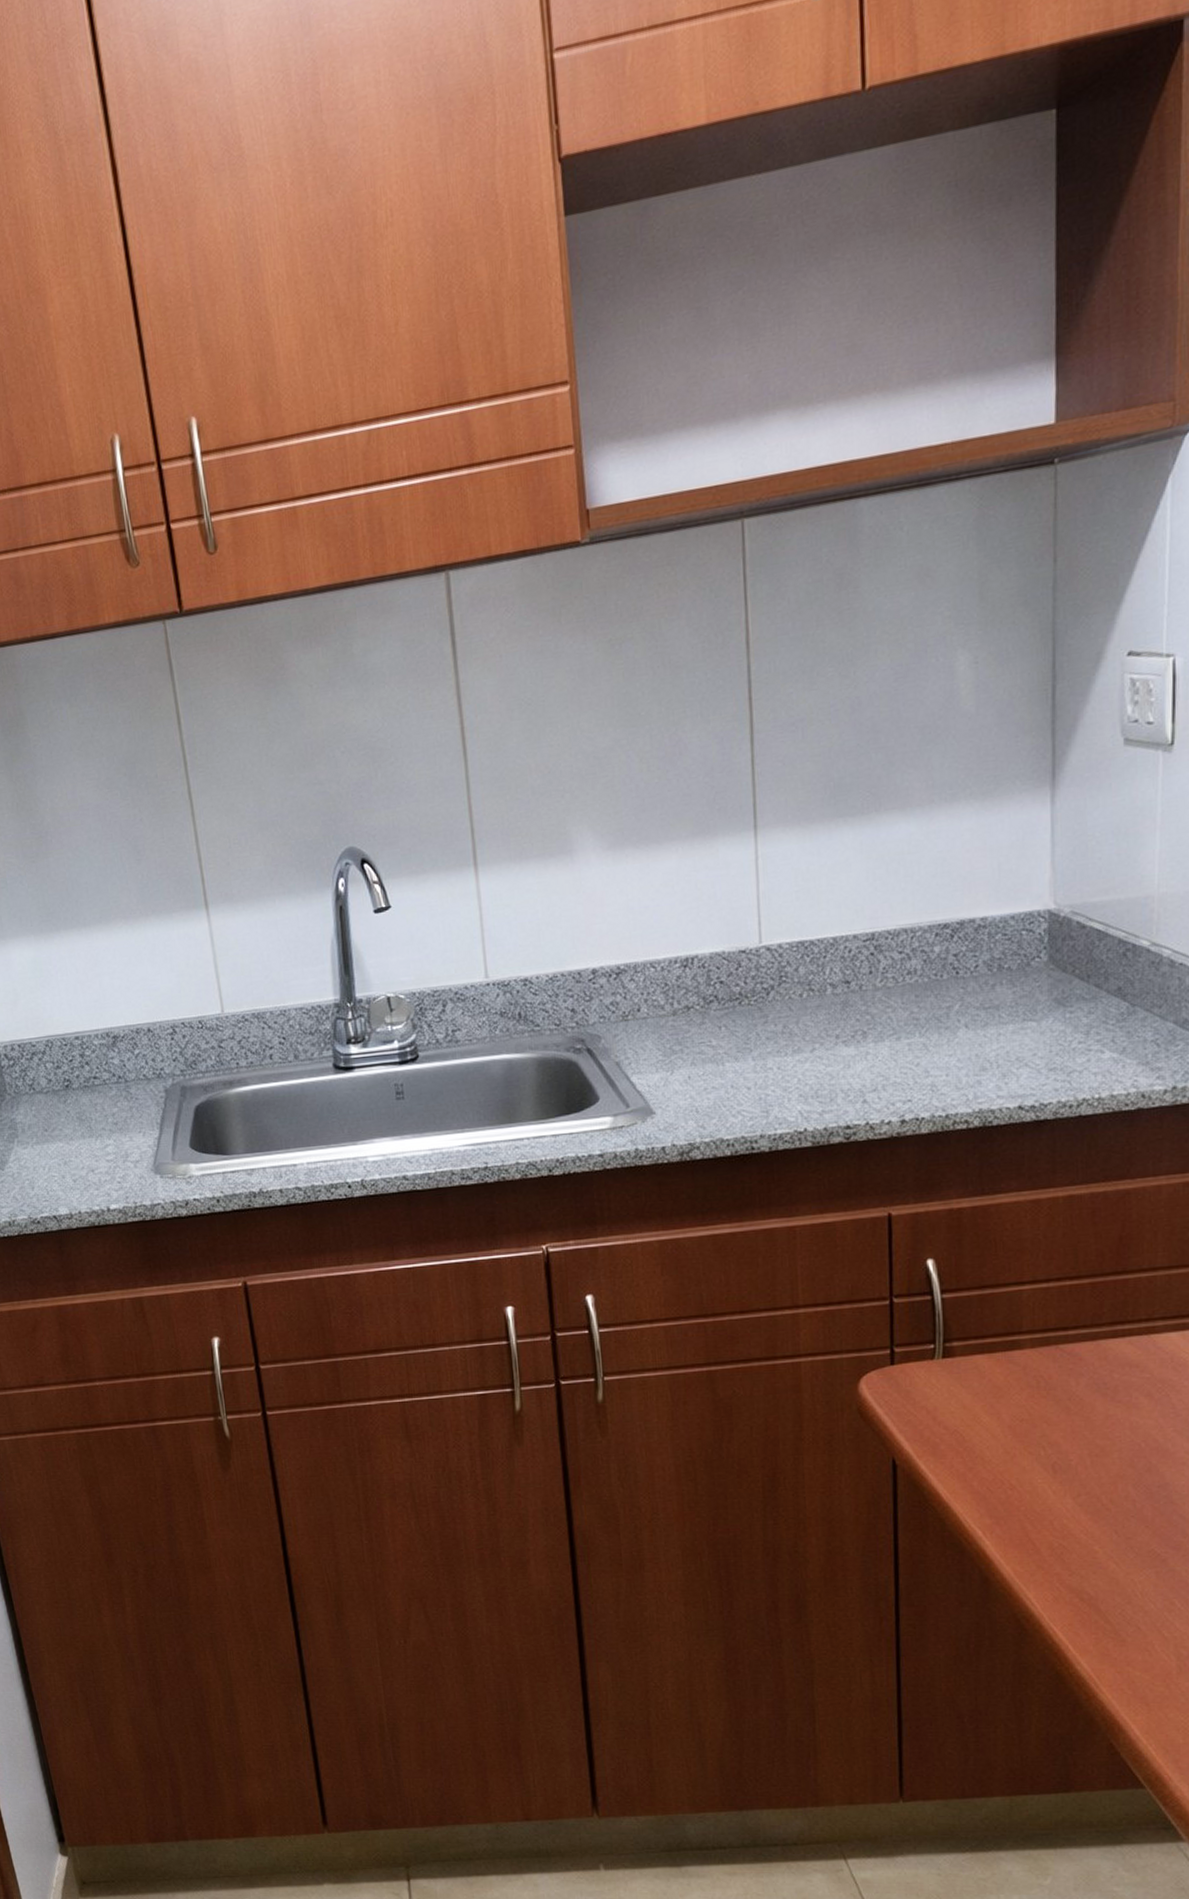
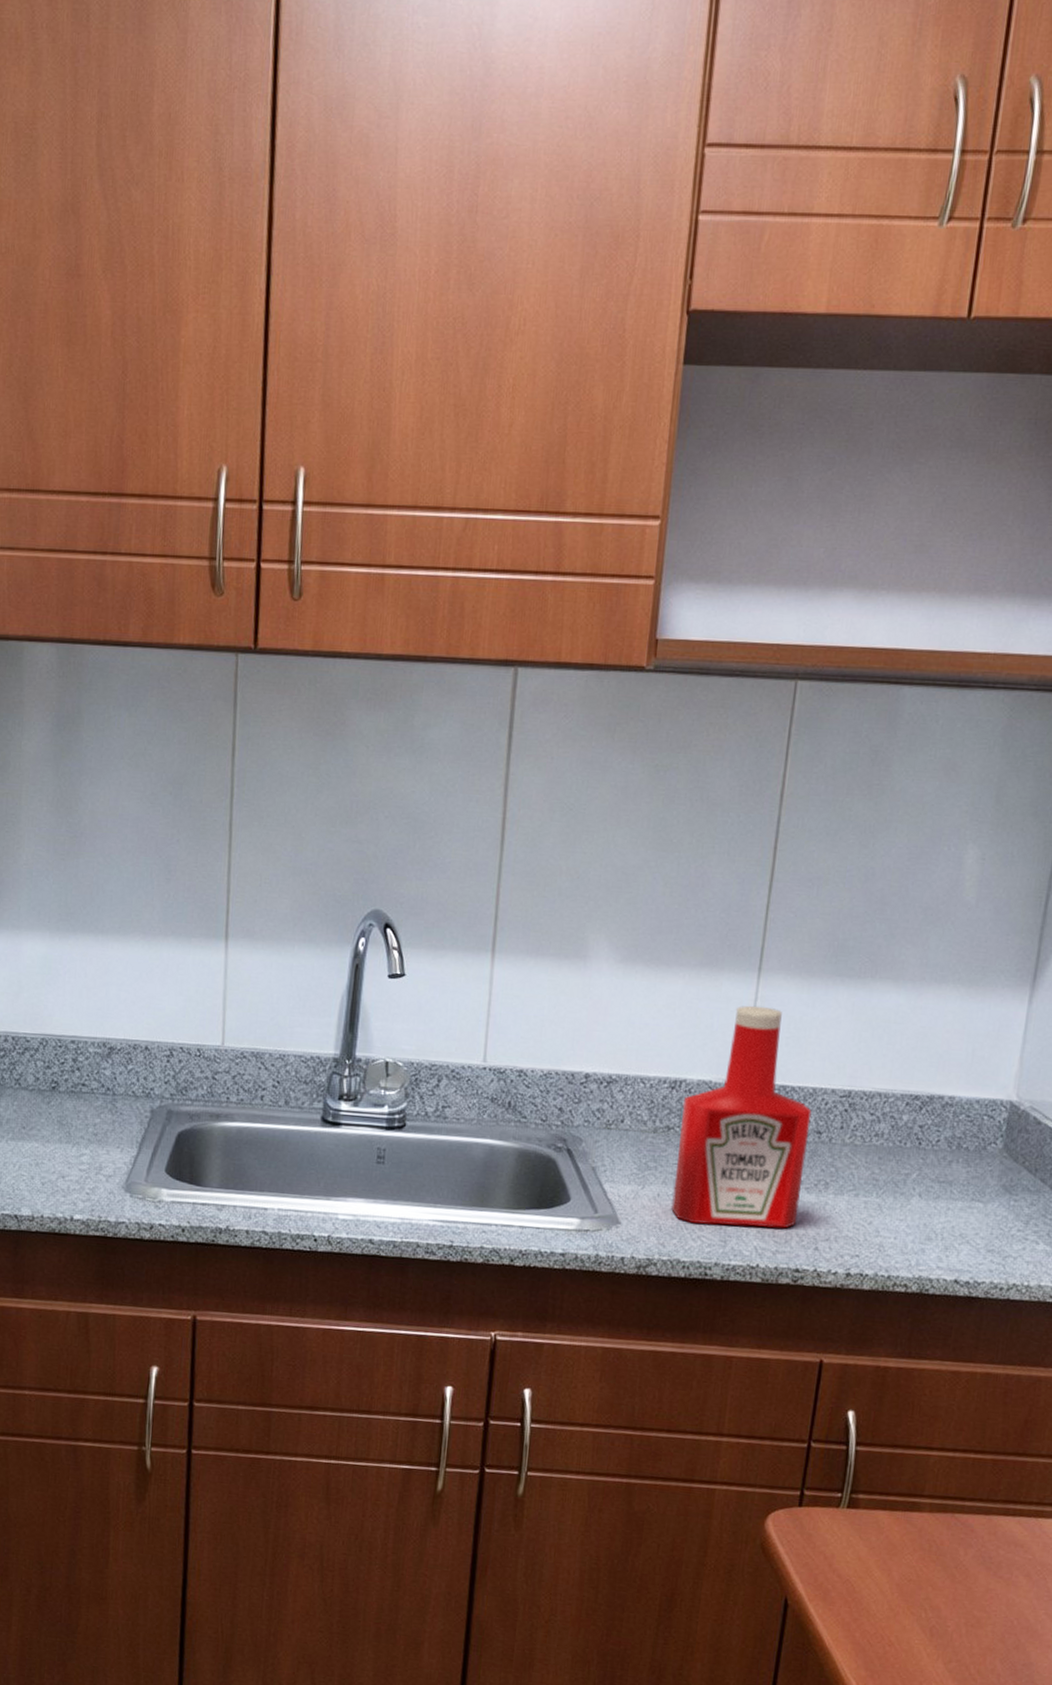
ketchup bottle: none [698,864,839,1100] -> present [670,1005,812,1229]

